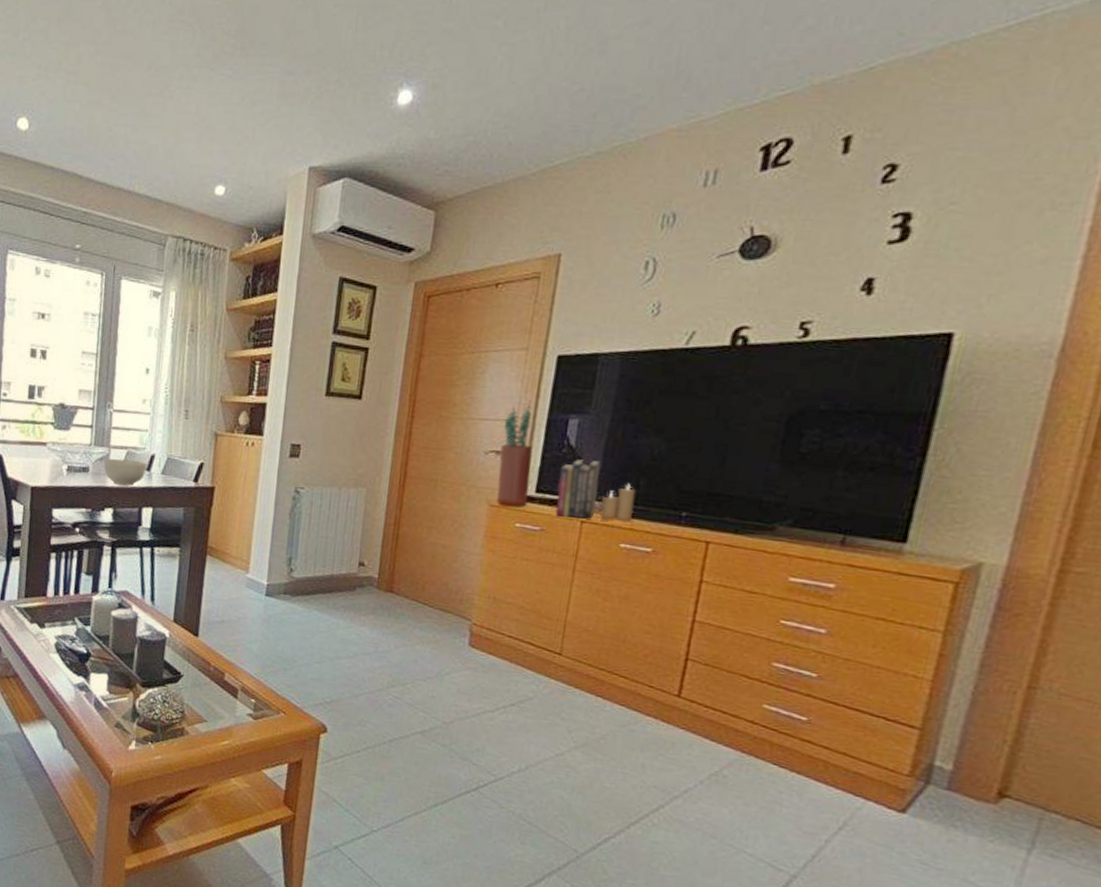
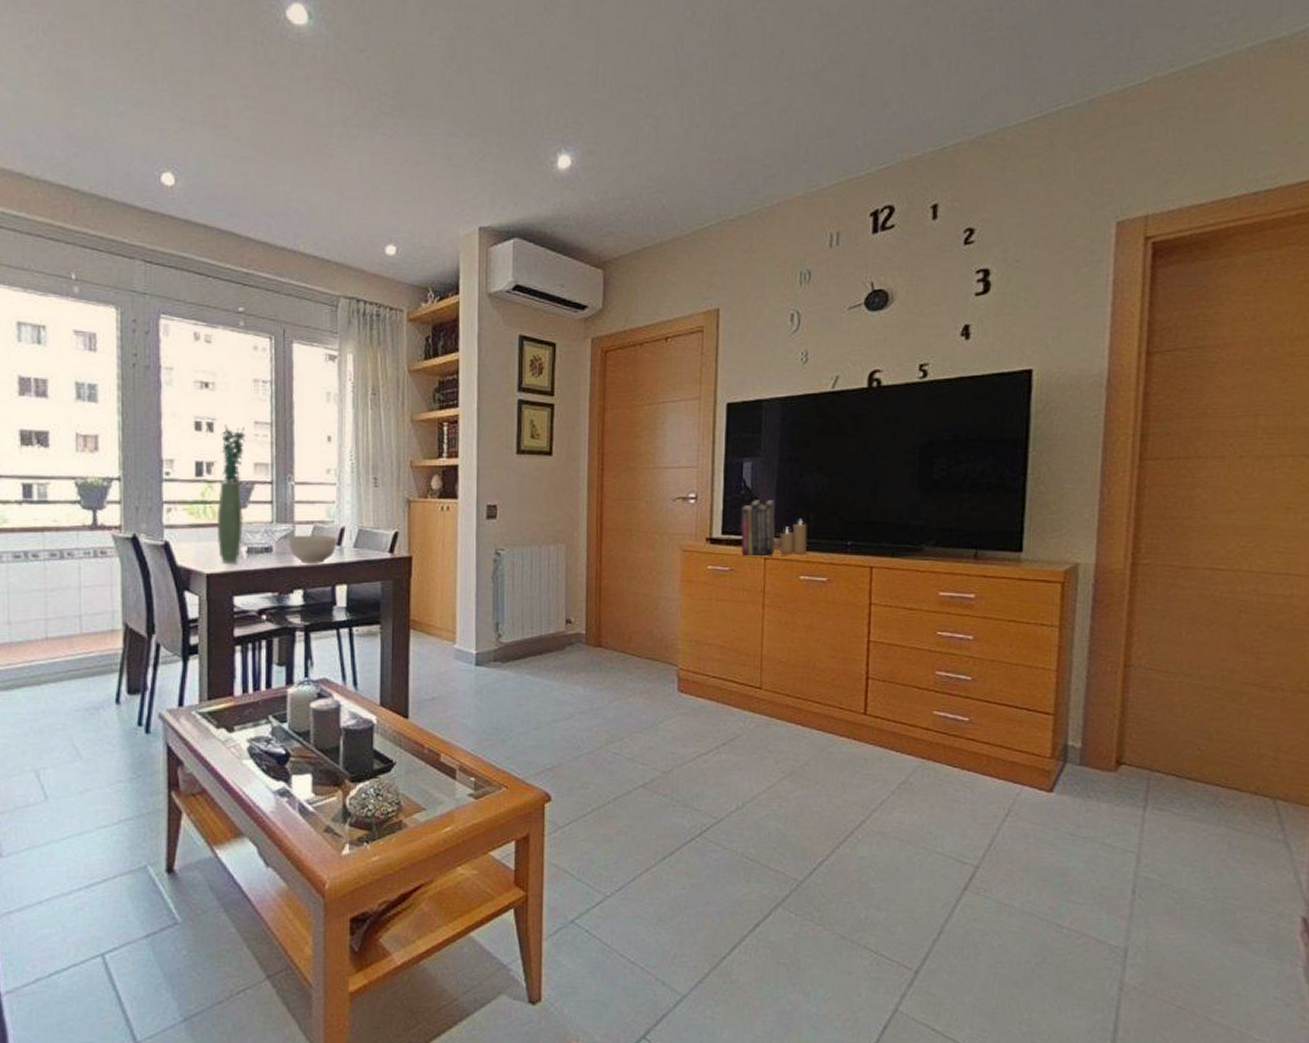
vase: none [42,353,74,480] -> present [216,425,246,564]
vase: present [496,401,533,509] -> none [686,447,716,552]

